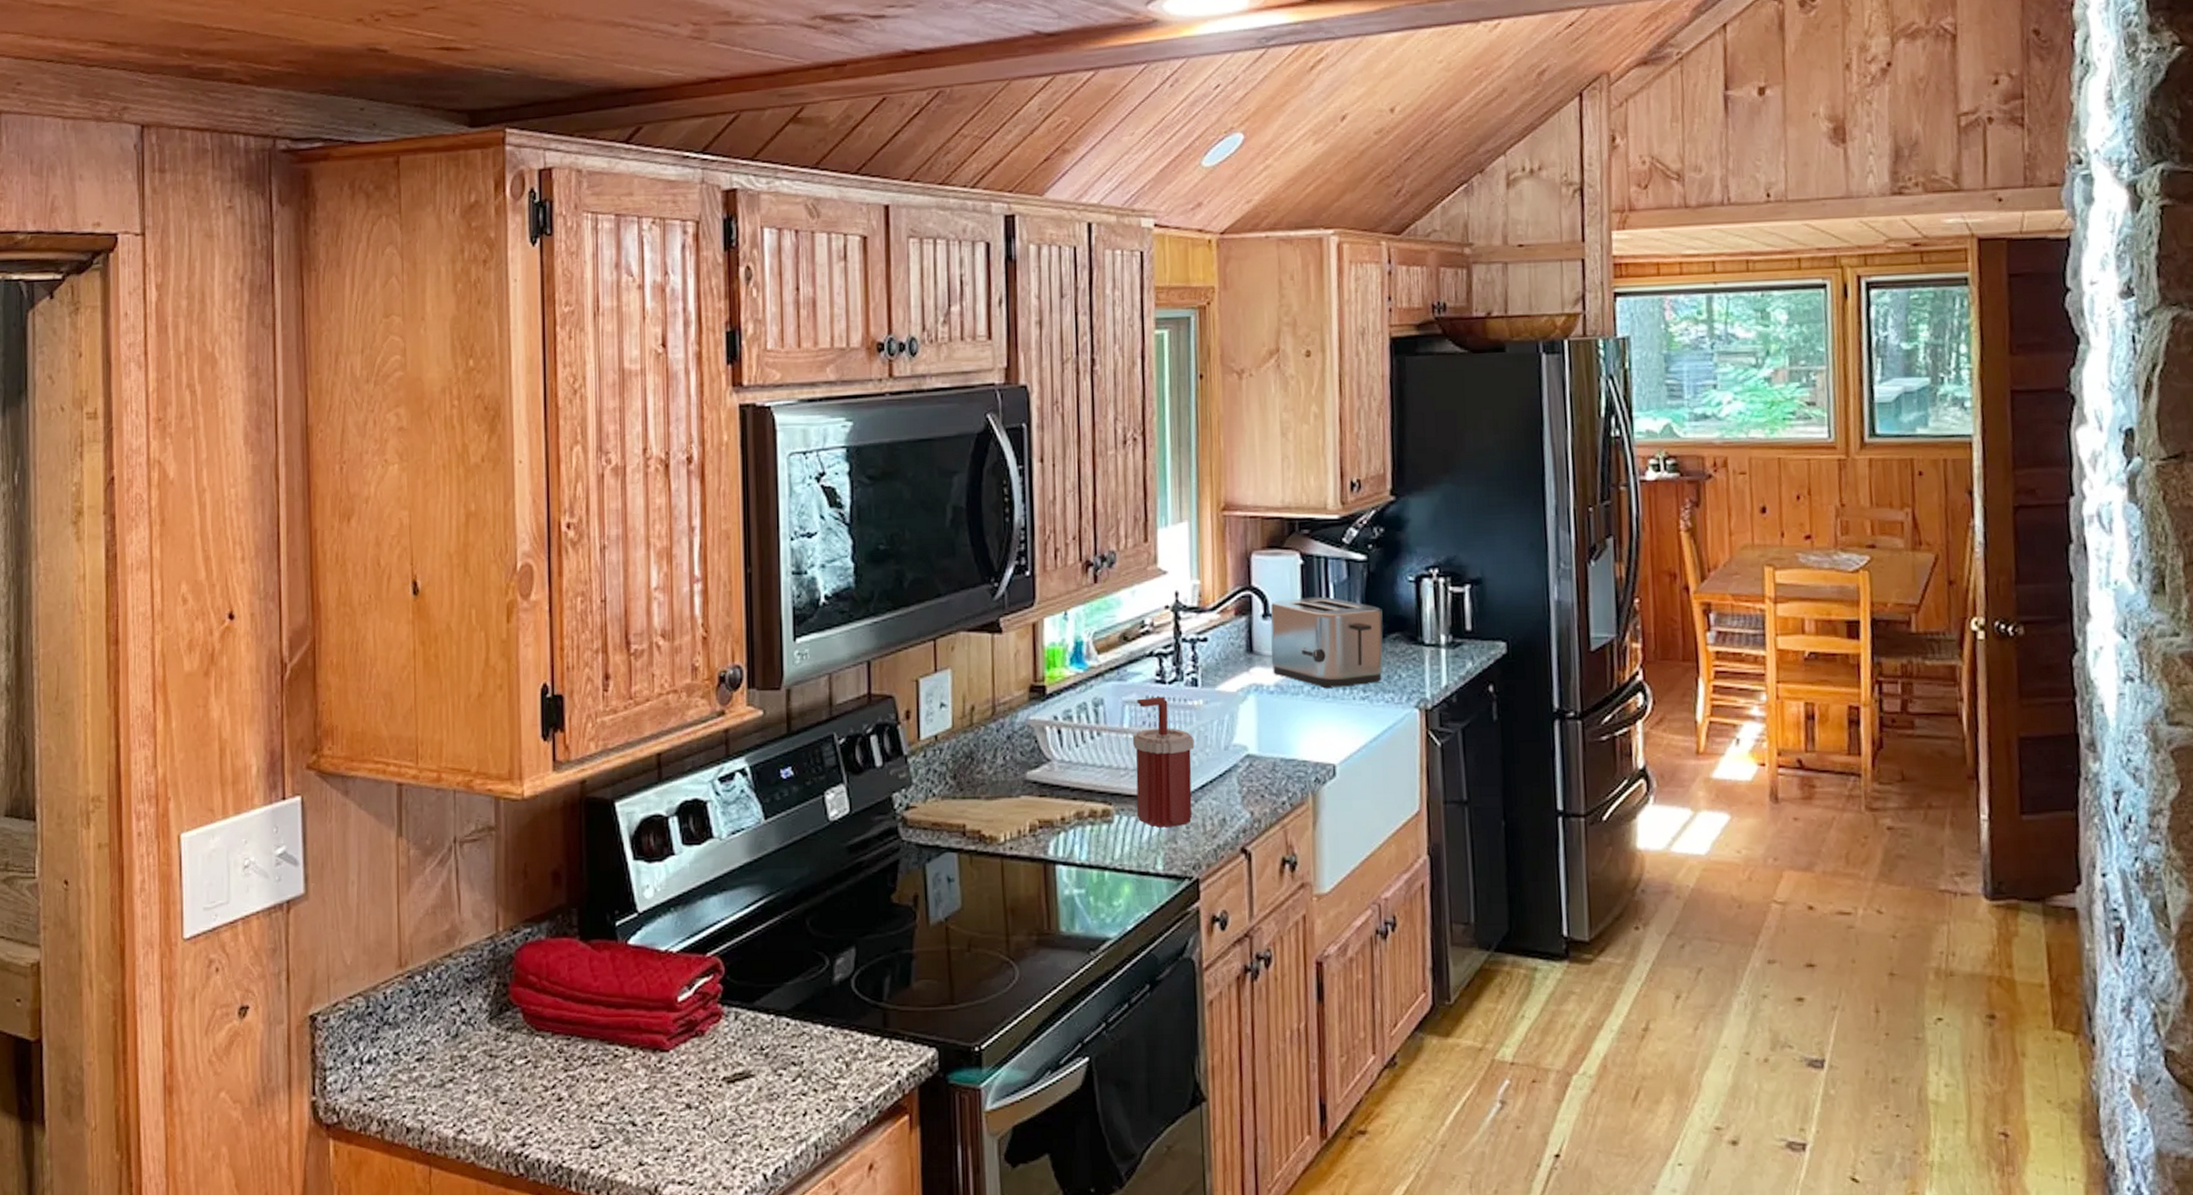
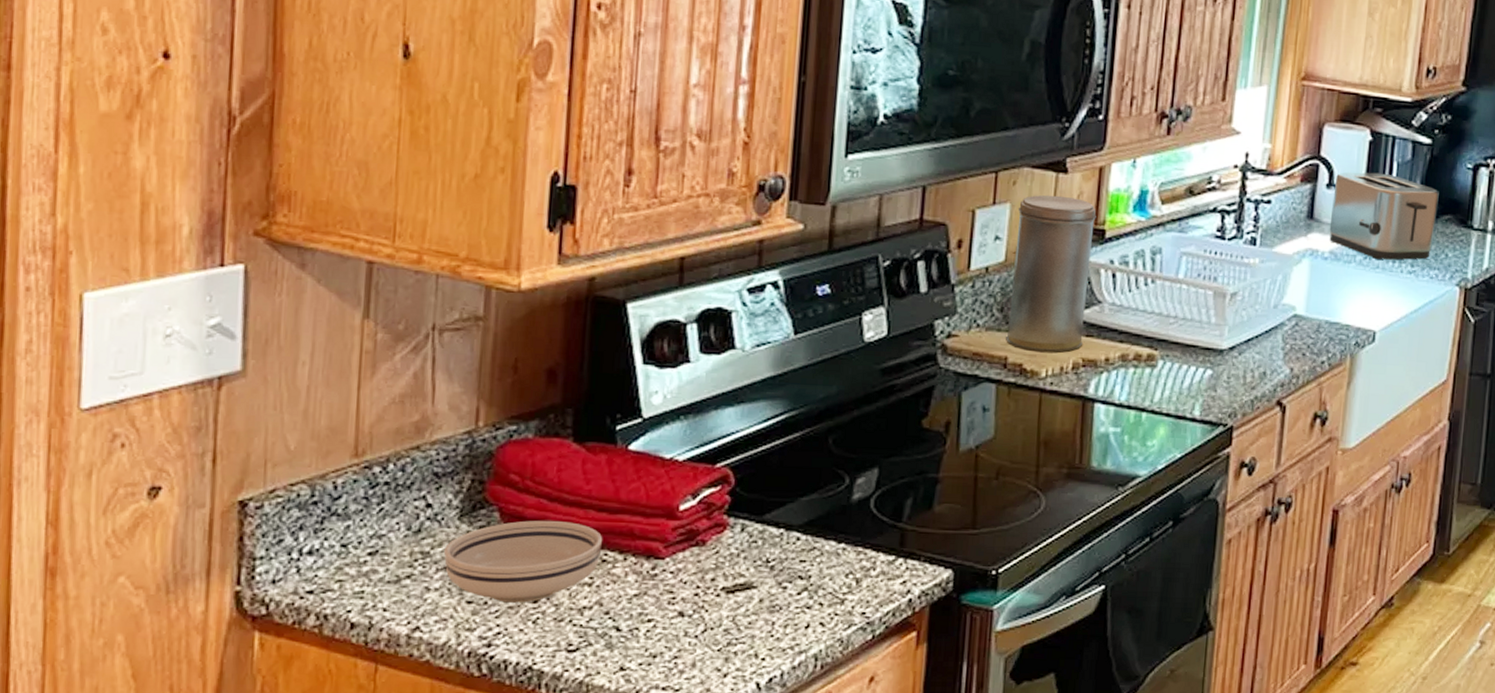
bowl: none [478,1018,613,1102] -> present [443,520,603,603]
canister: none [960,656,1038,818] -> present [1005,195,1096,354]
soap dispenser: present [1133,696,1195,828] -> none [1180,251,1246,376]

